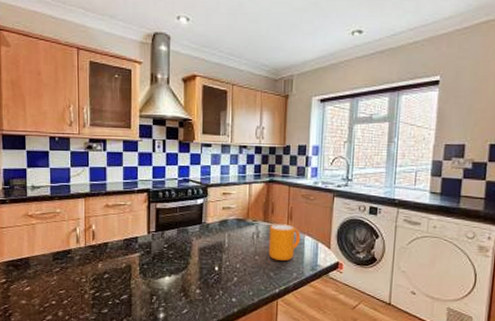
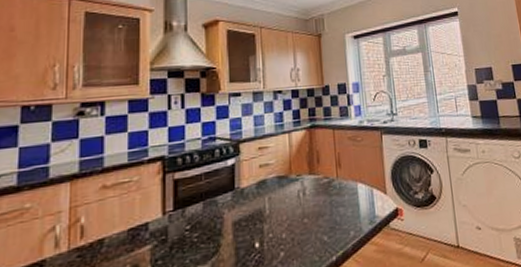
mug: present [268,224,301,261] -> none [316,173,354,220]

